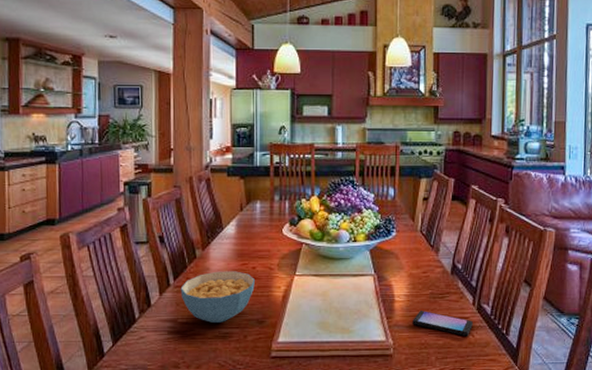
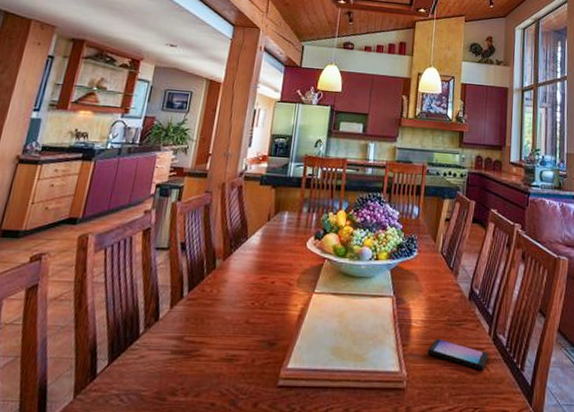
cereal bowl: present [180,271,255,324] -> none [192,284,272,344]

